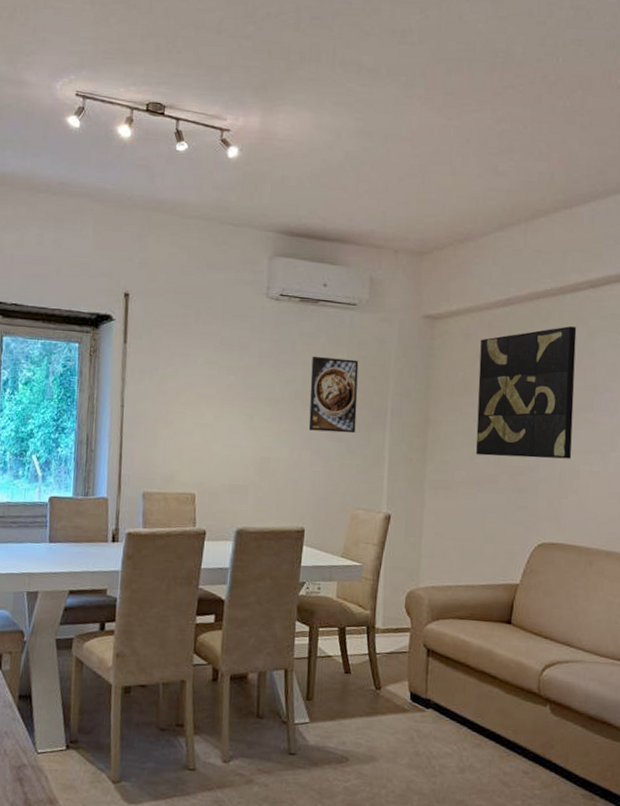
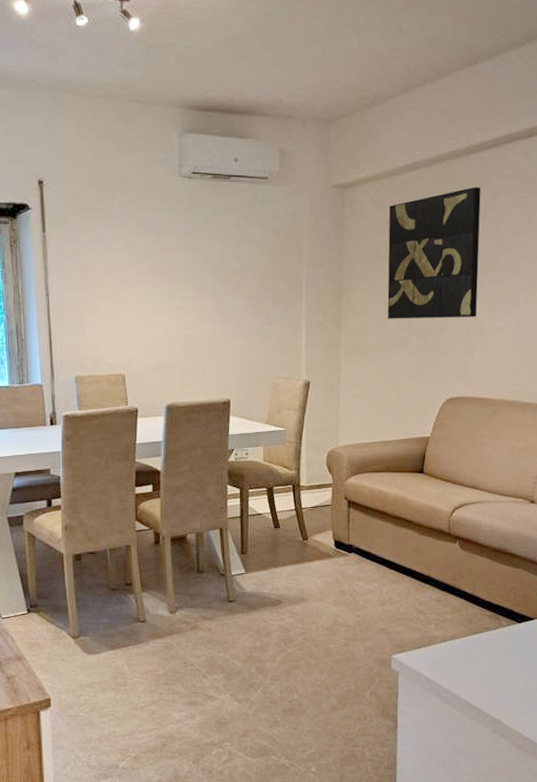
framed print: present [308,356,359,434] -> none [227,232,274,306]

